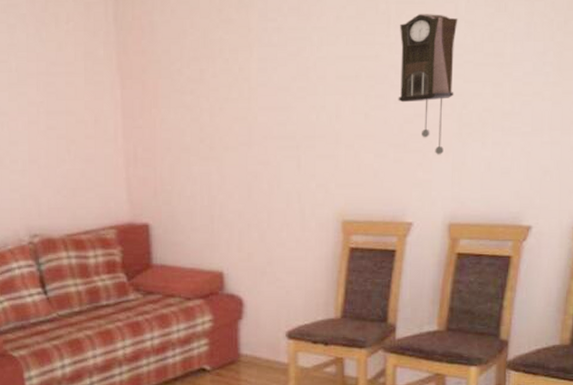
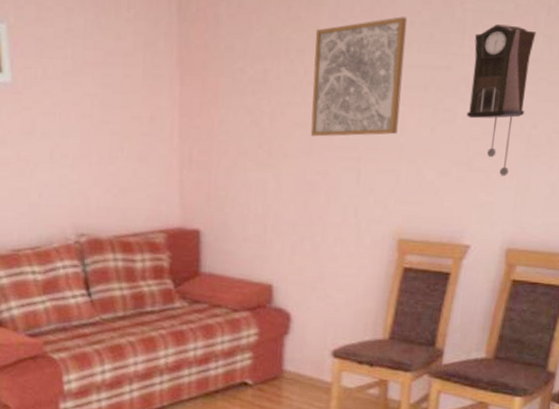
wall art: none [247,12,334,129] -> present [310,16,408,137]

